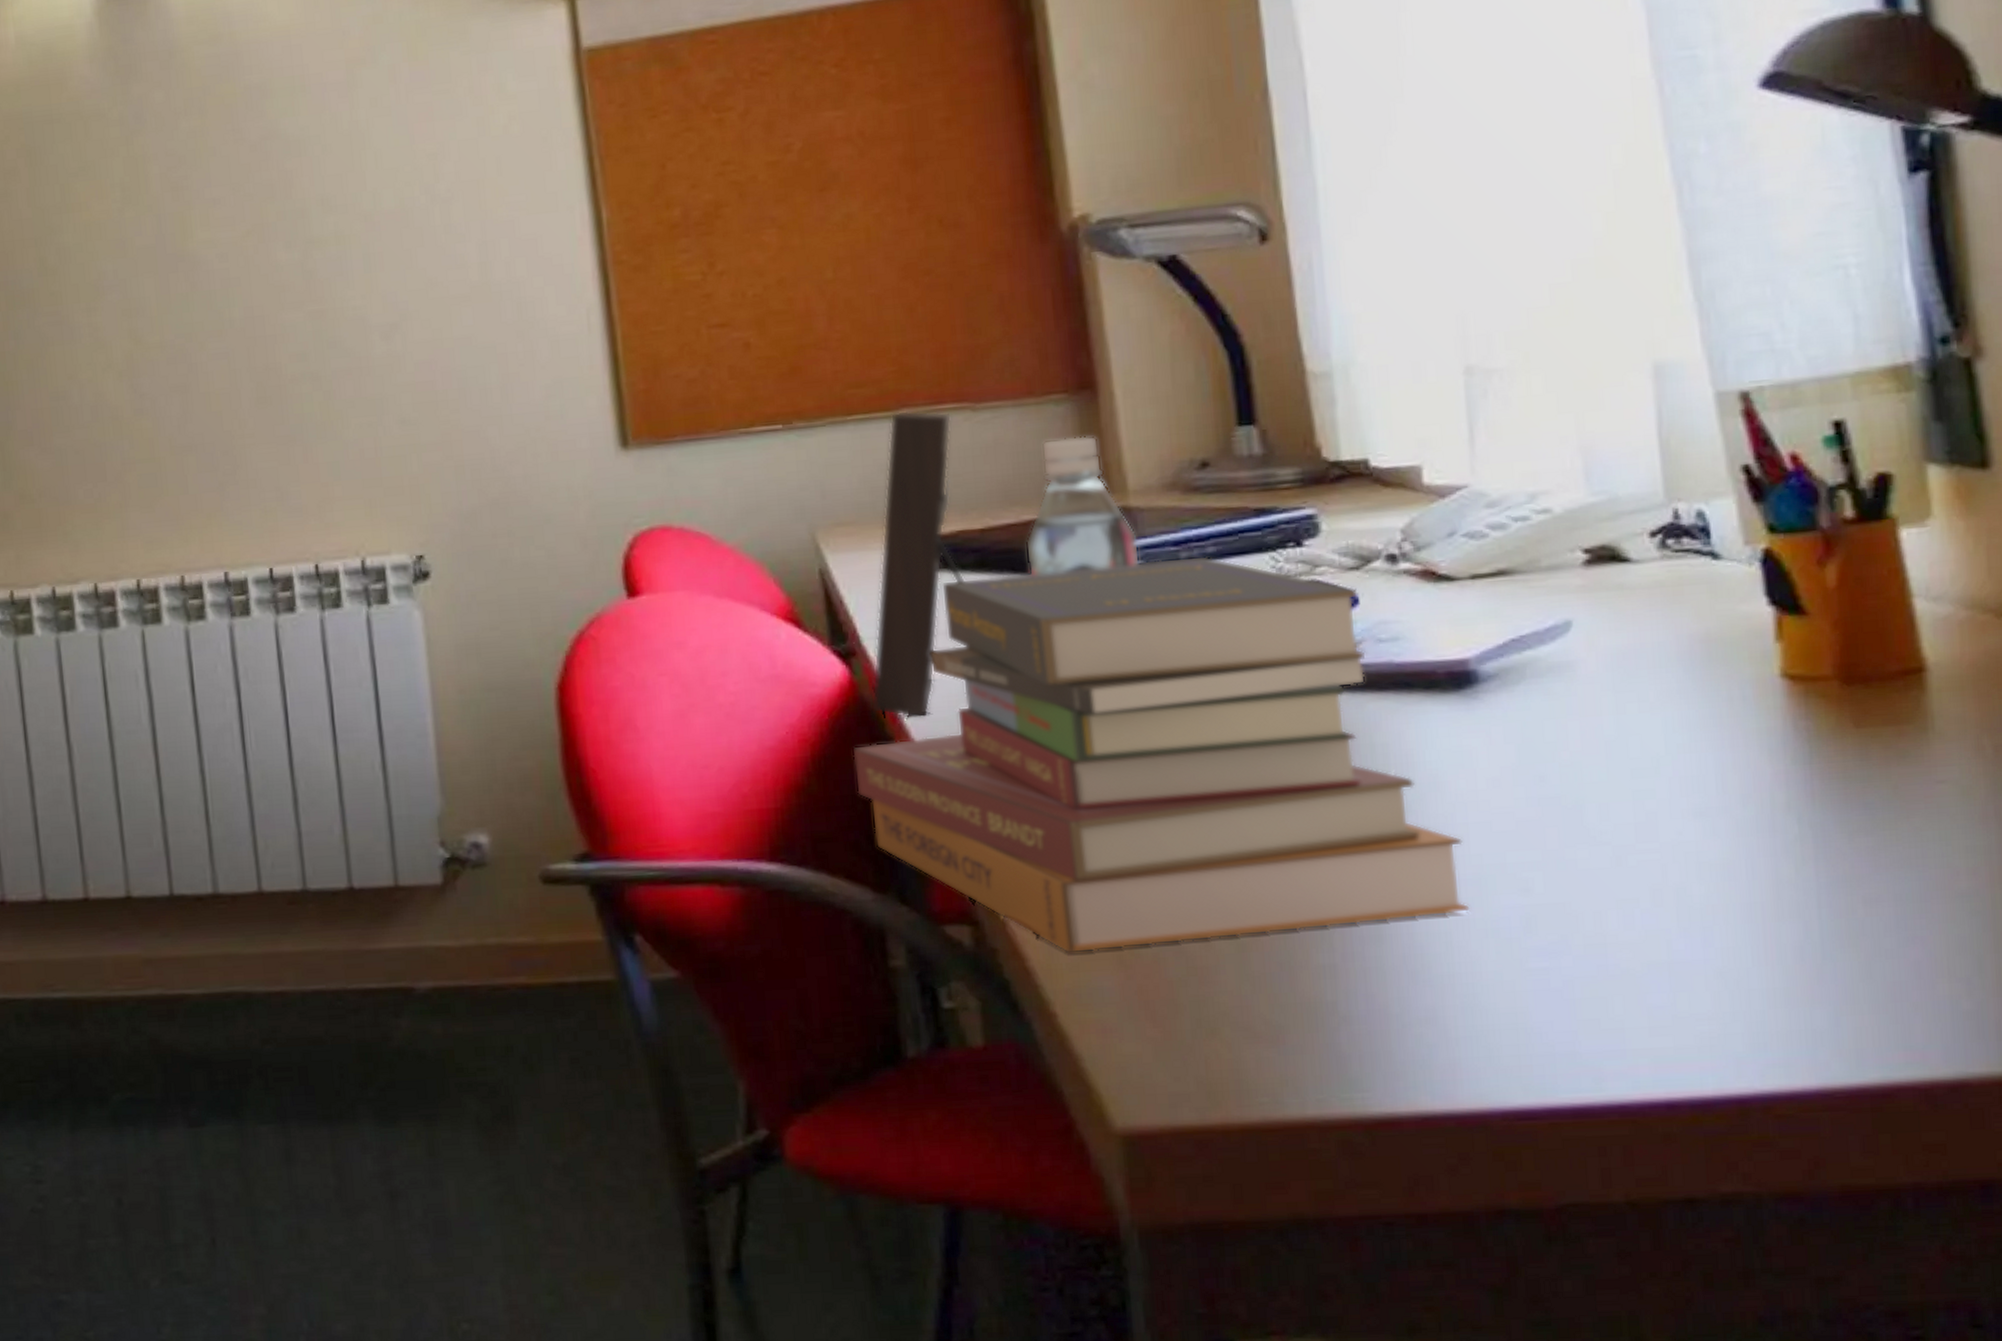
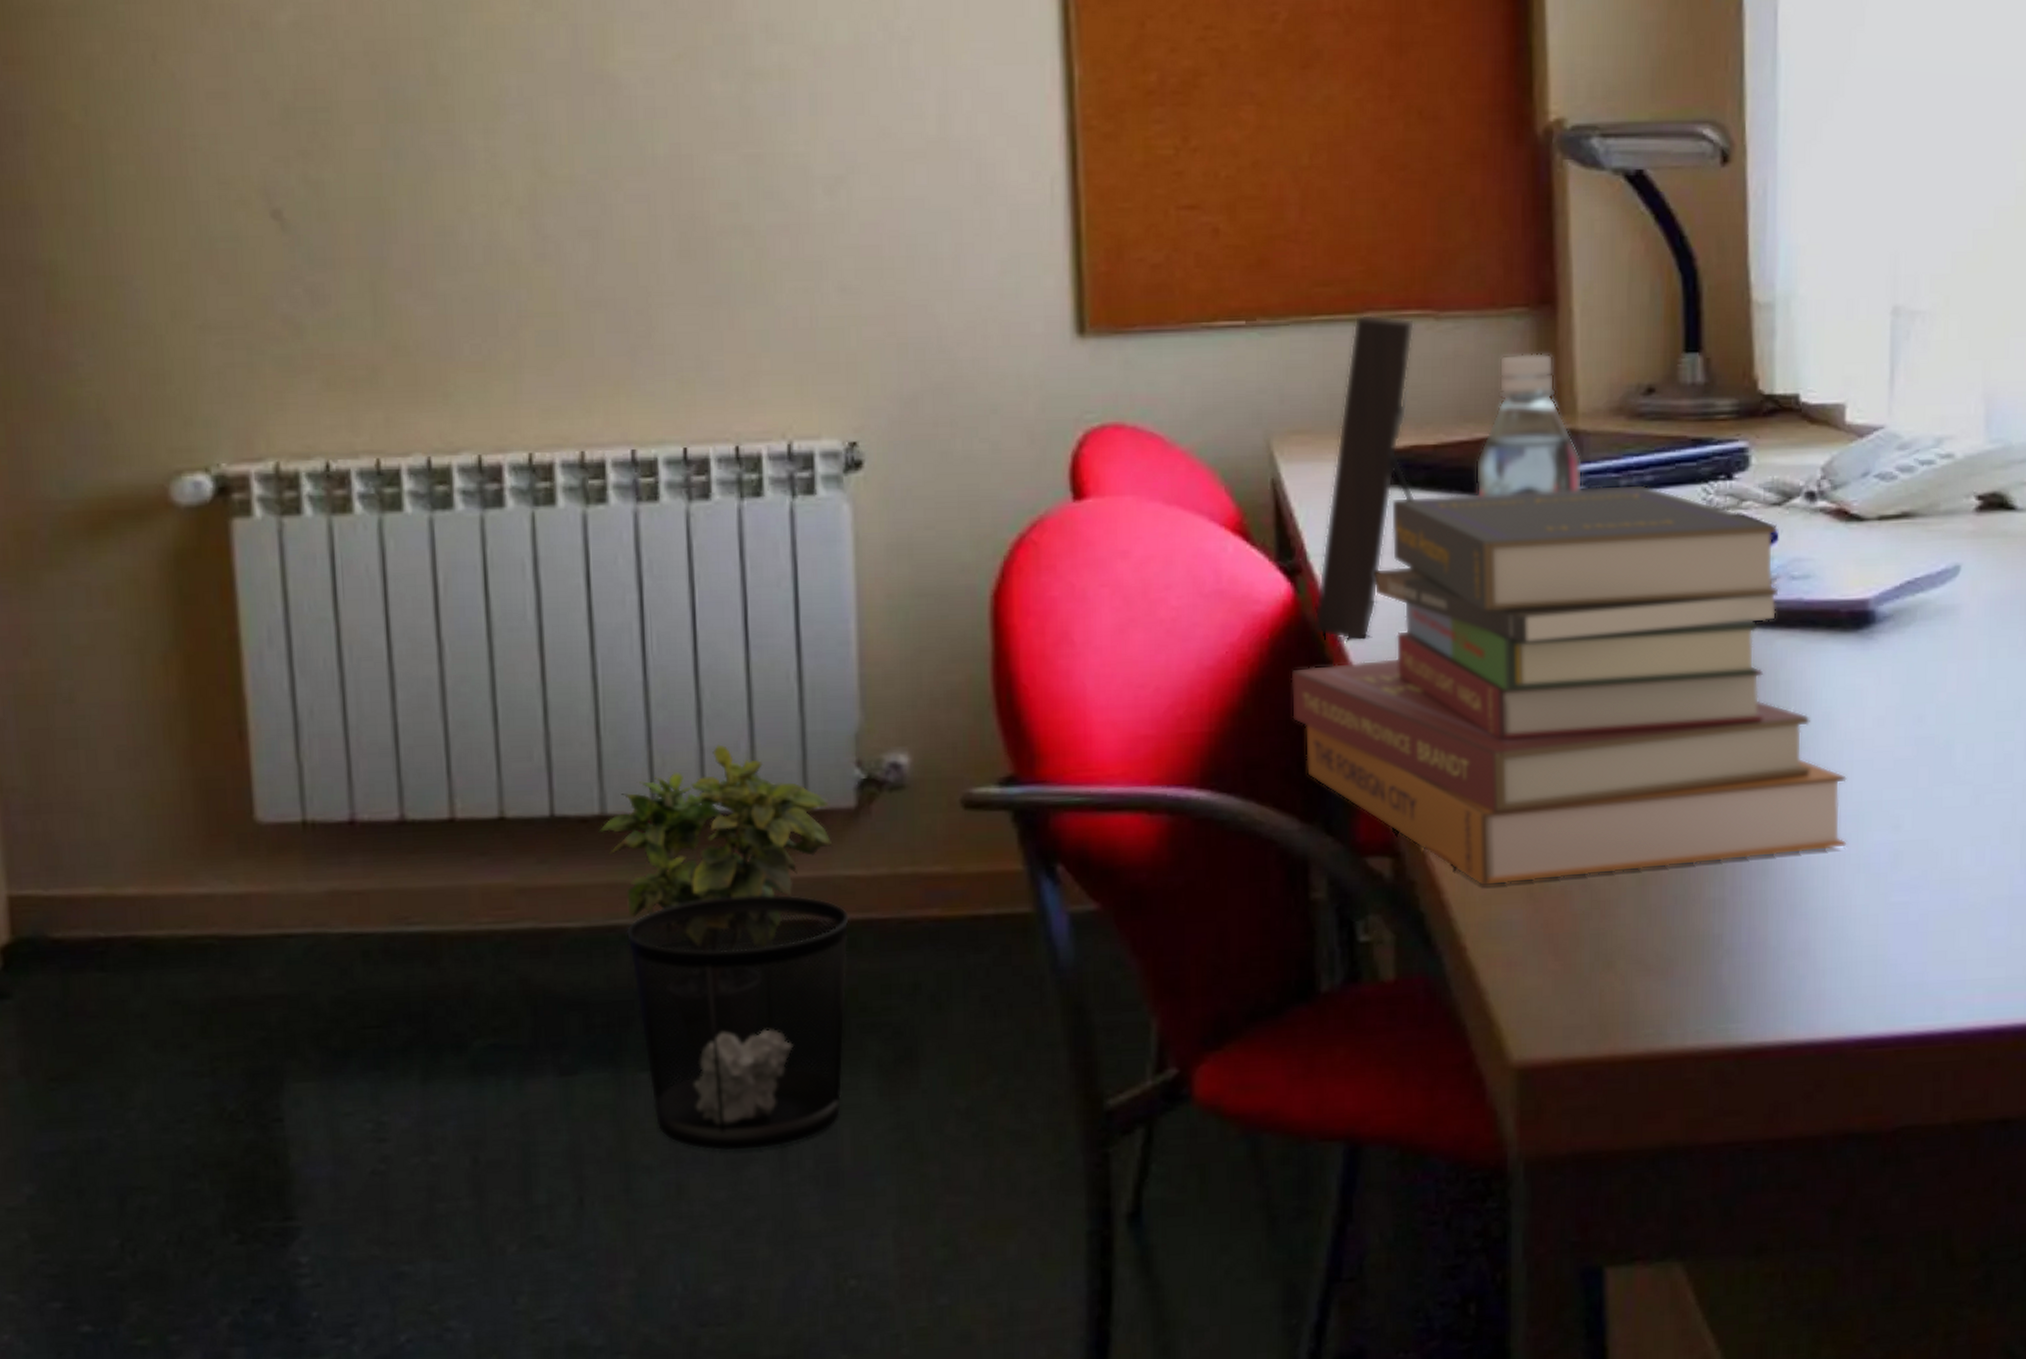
potted plant: none [212,829,422,1106] -> present [598,744,832,1051]
waste bin: none [242,962,445,1199] -> present [627,893,849,1151]

